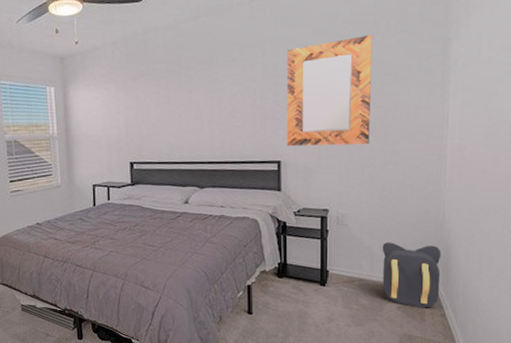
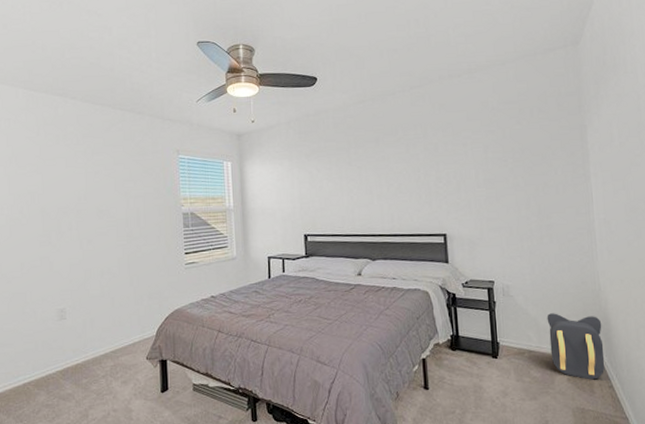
home mirror: present [286,34,373,147] -> none [446,120,526,221]

